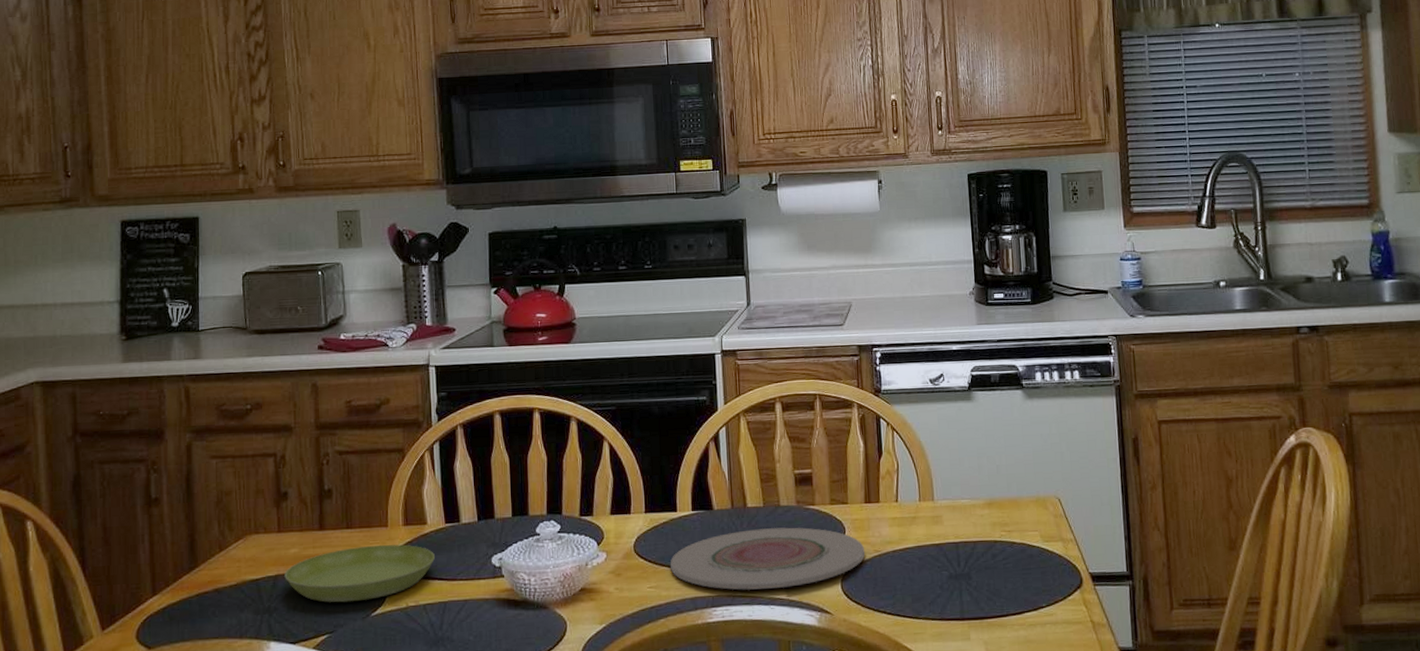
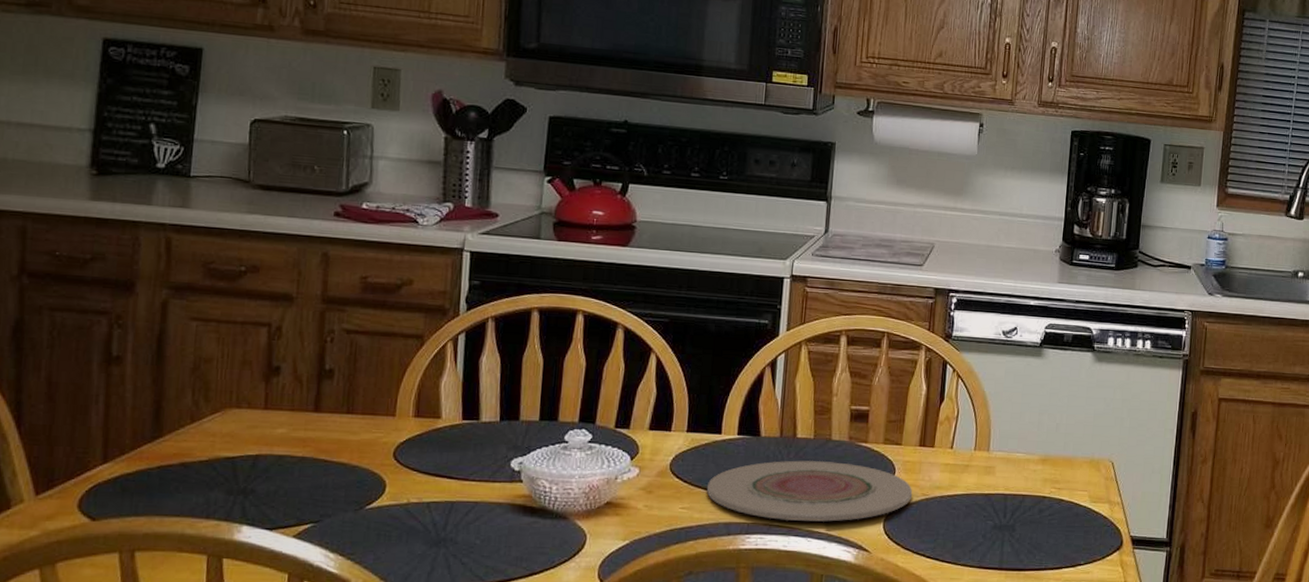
saucer: present [284,544,435,603] -> none [267,434,446,492]

